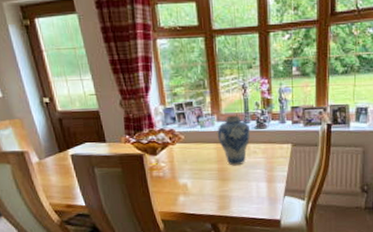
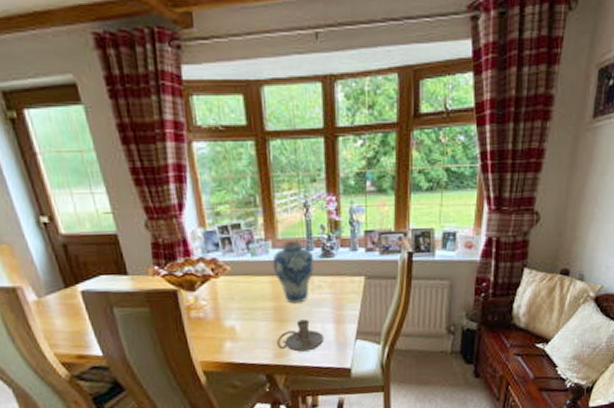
candle holder: none [220,179,258,205] -> present [277,319,324,352]

